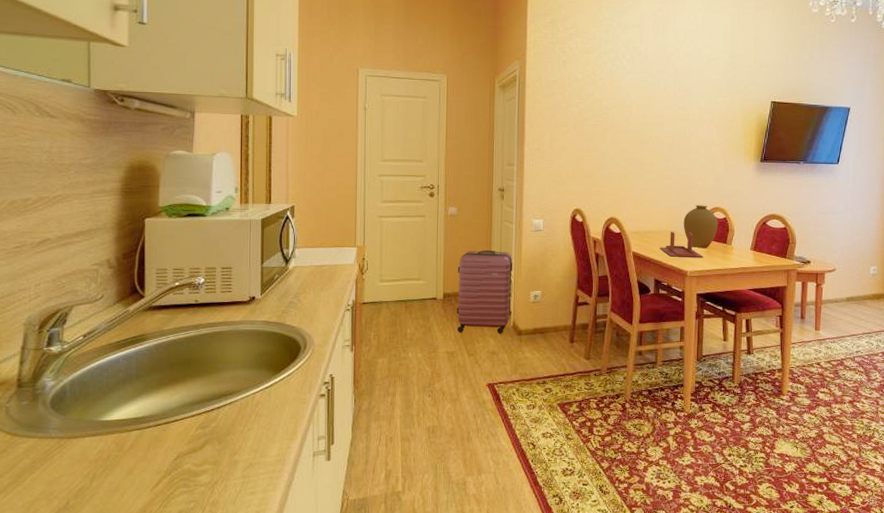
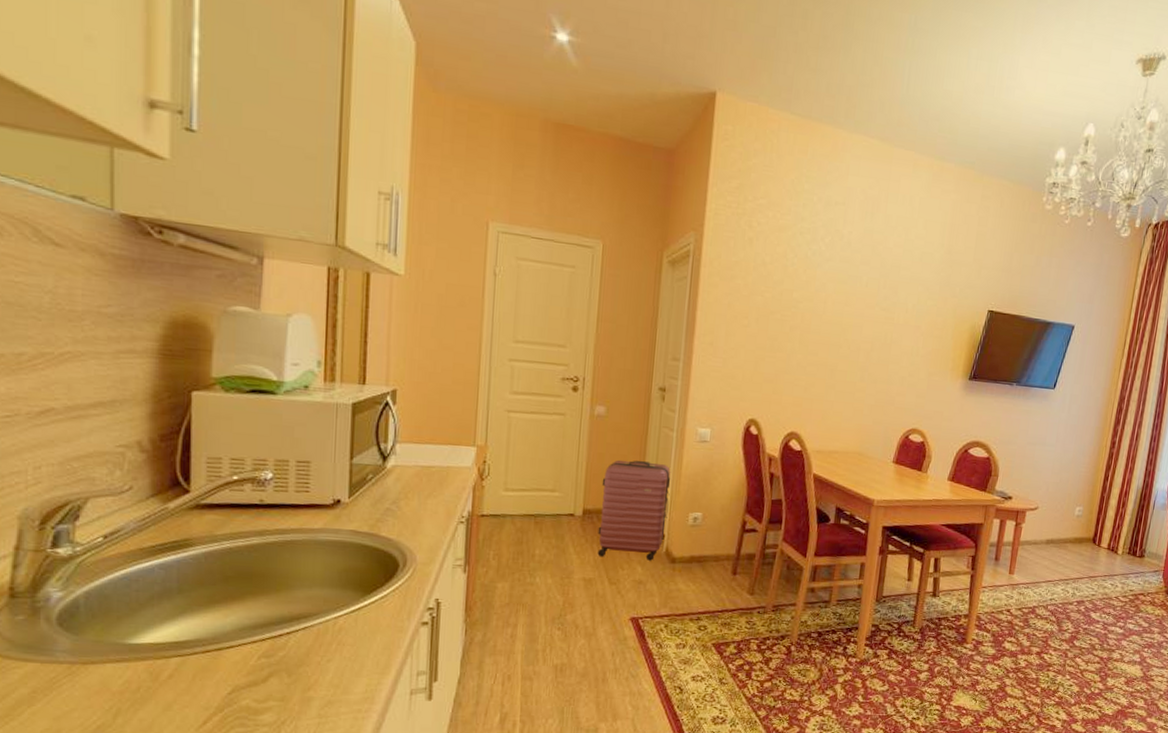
napkin holder: present [660,232,704,257] -> none [845,453,895,485]
vase: present [683,205,718,249] -> none [874,424,915,475]

